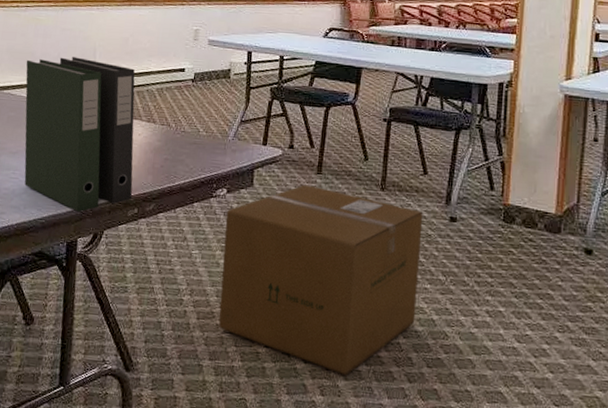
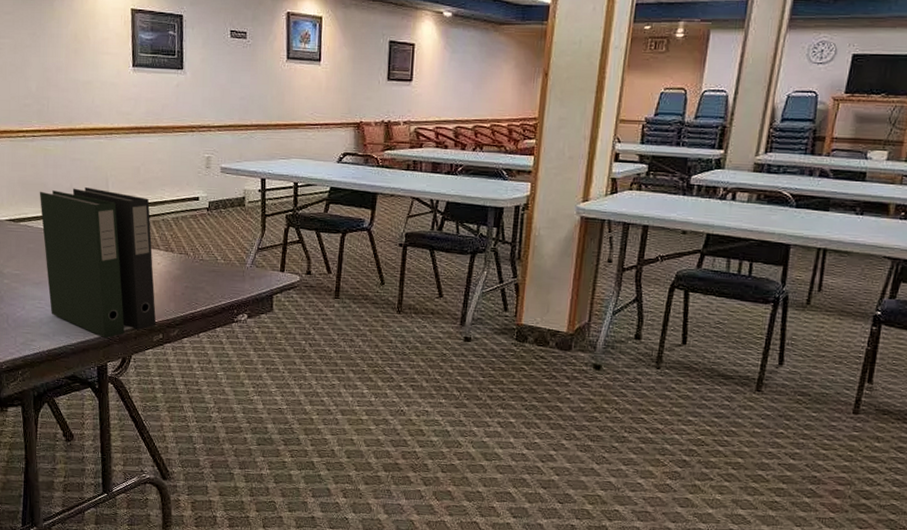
box: present [218,185,423,376] -> none [246,309,439,481]

